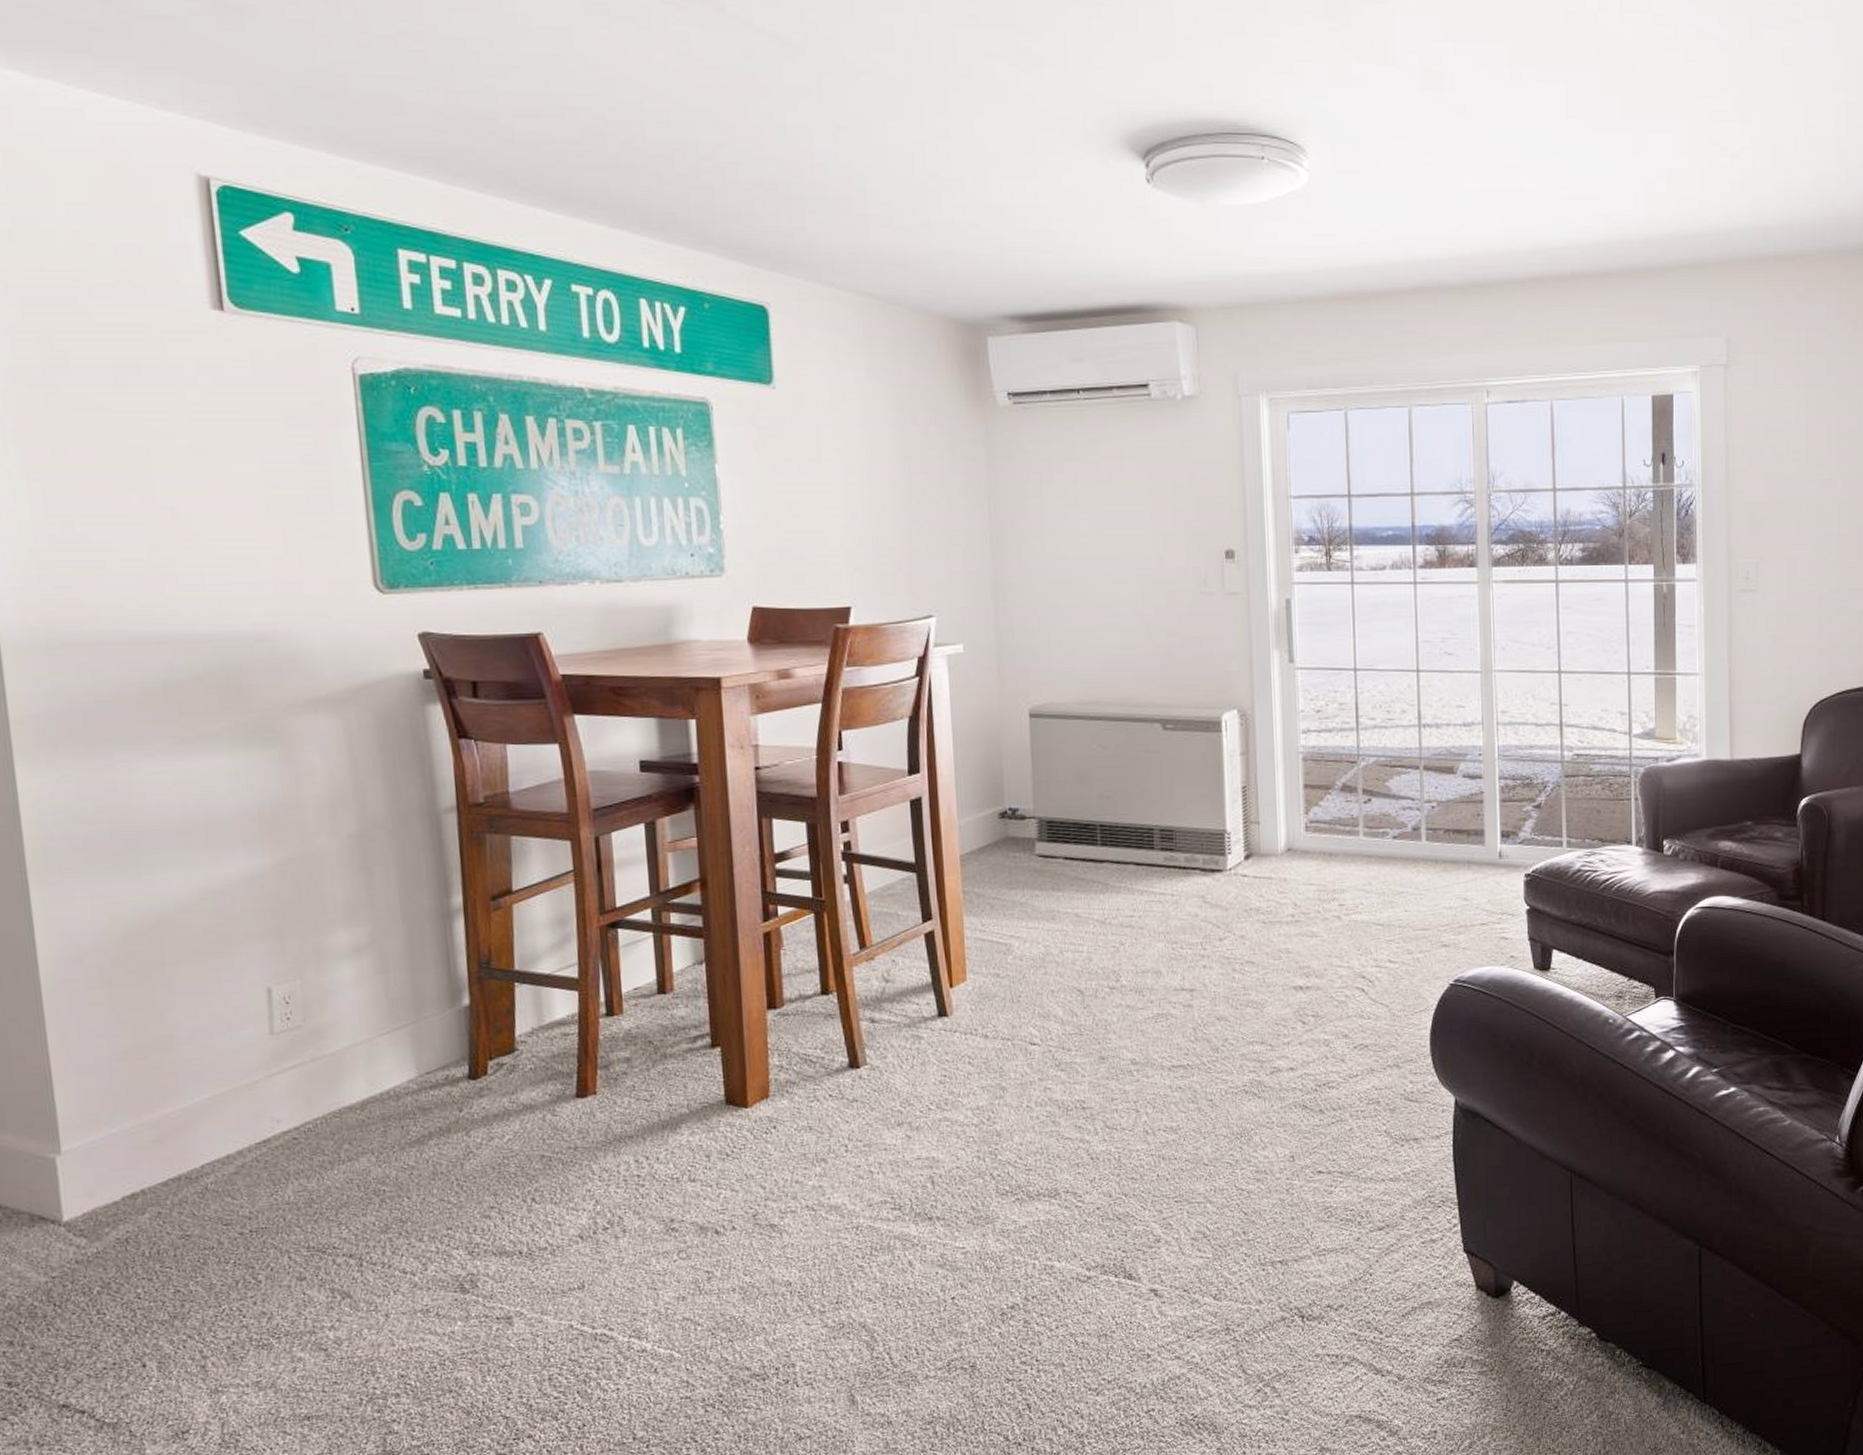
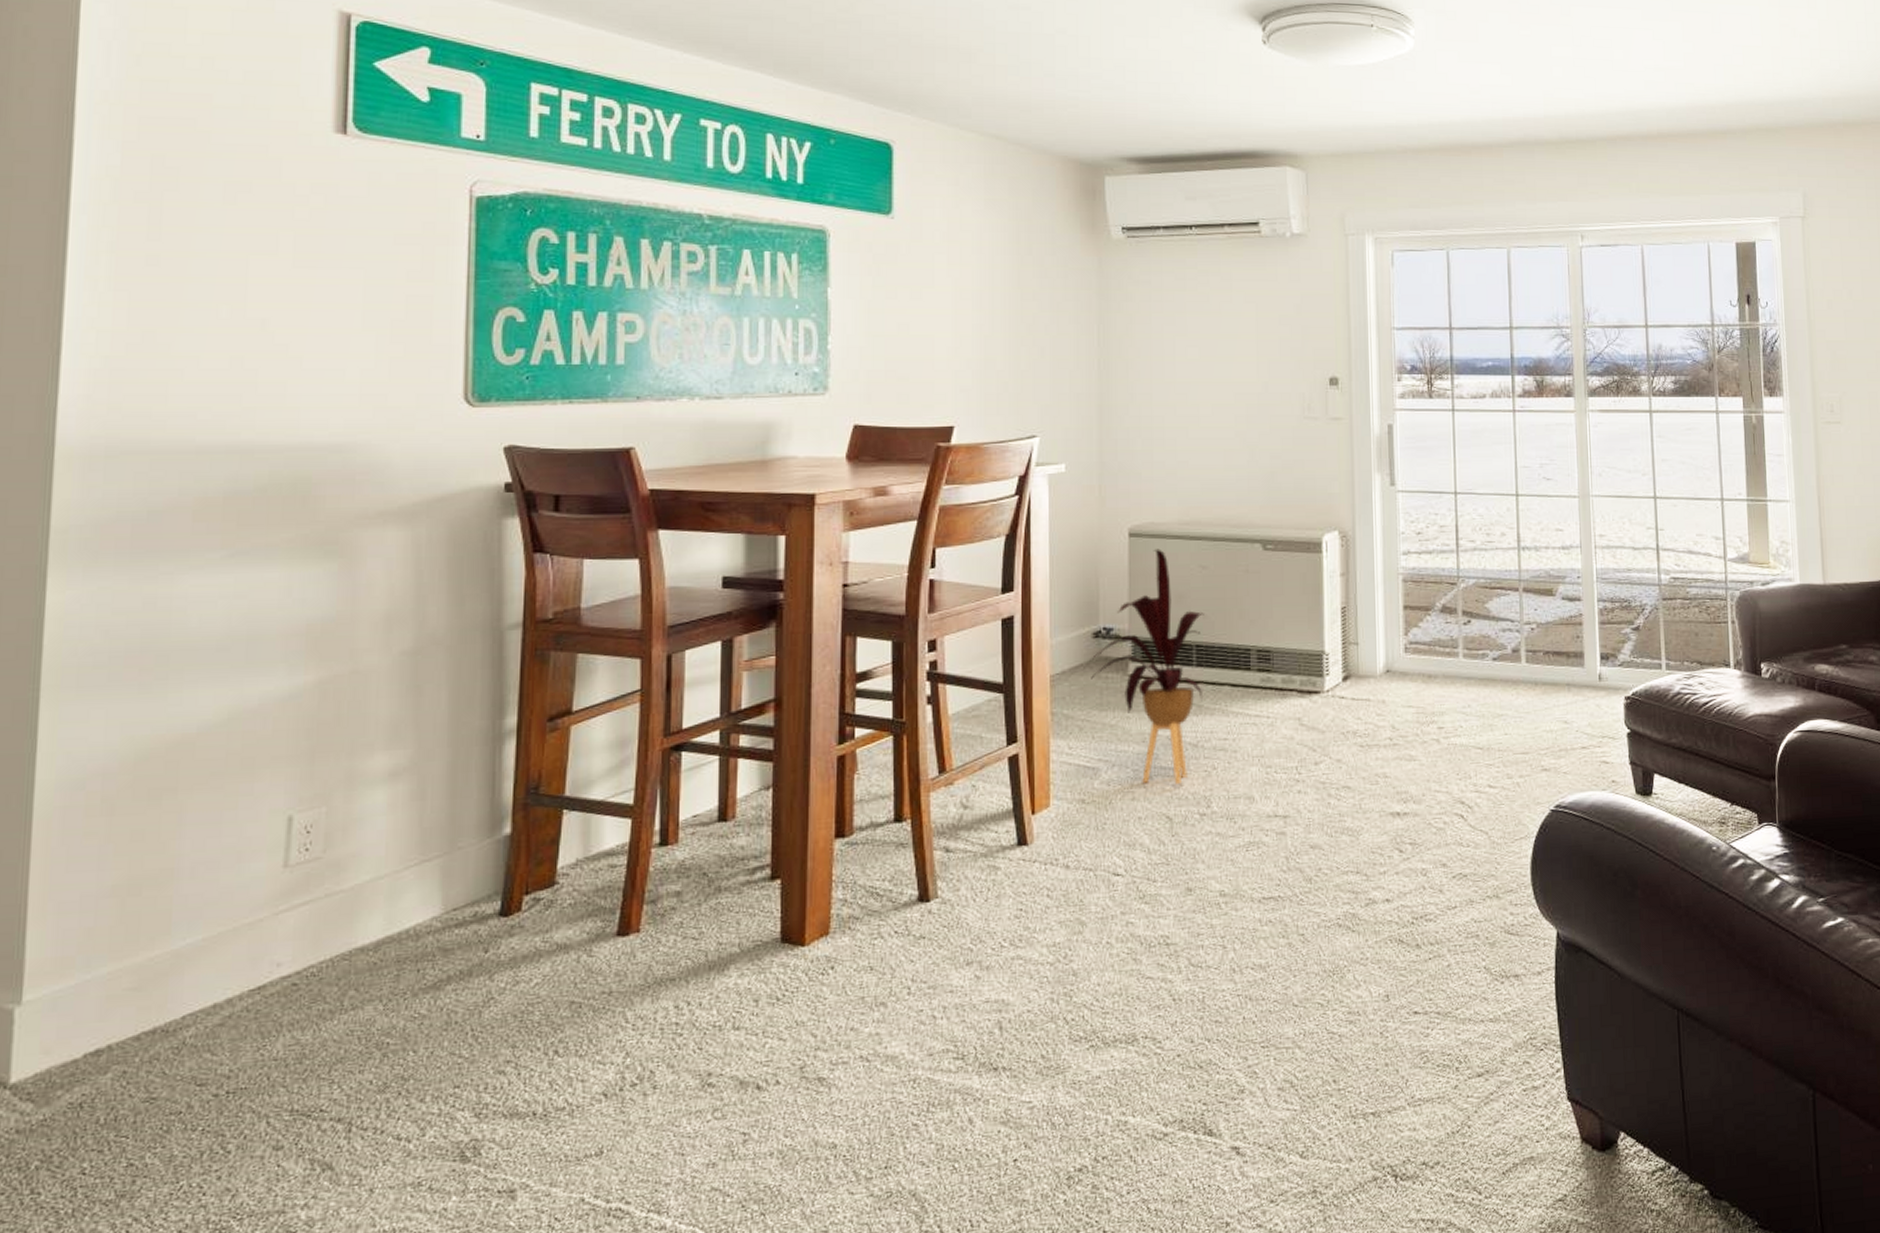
house plant: none [997,729,1108,959] -> present [1089,548,1204,784]

